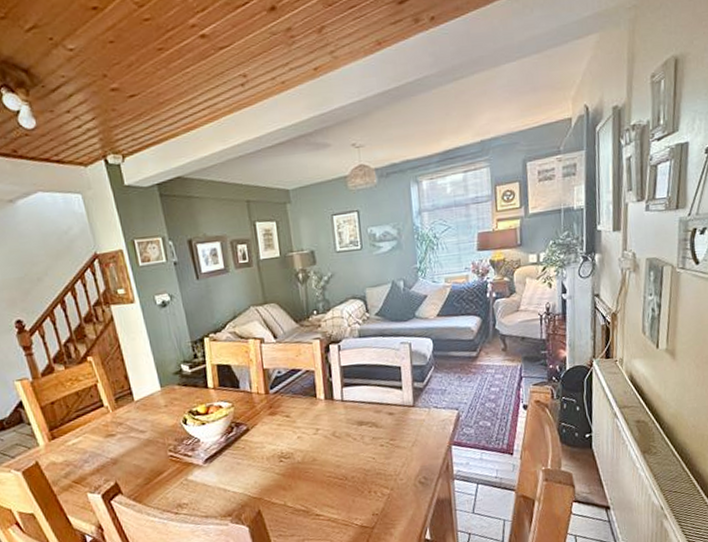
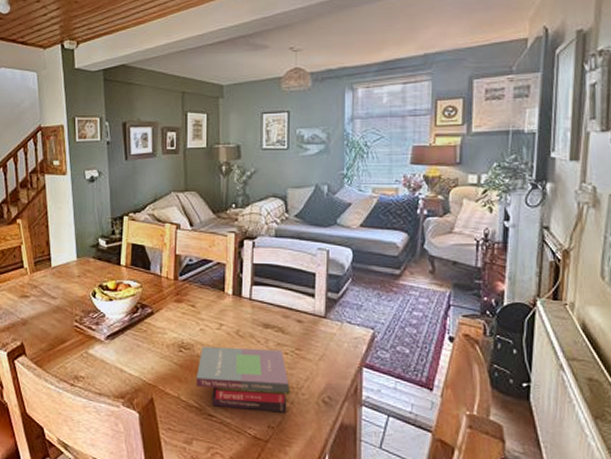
books: none [299,443,389,506] -> present [195,346,290,413]

